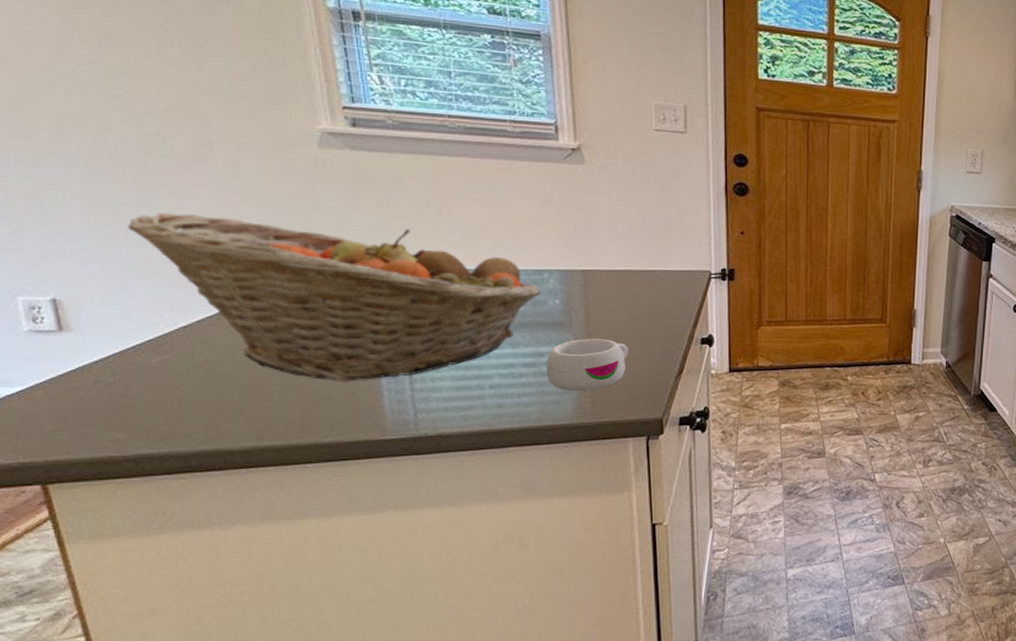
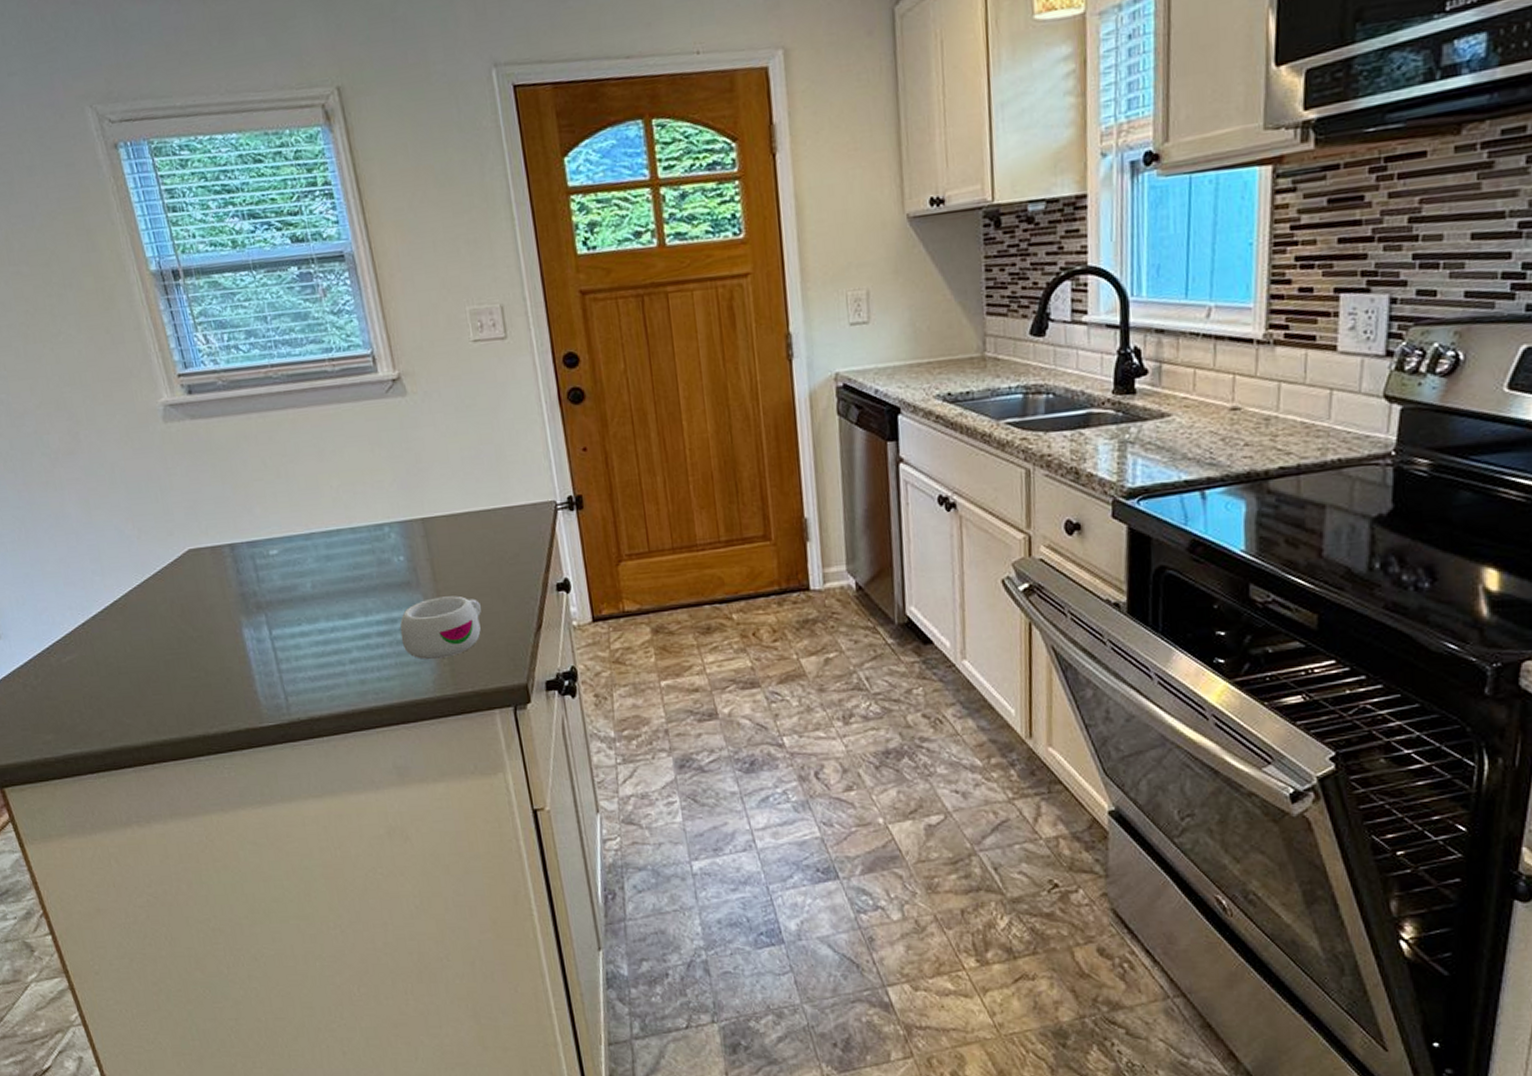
fruit basket: present [127,212,541,381] -> none [26,496,385,668]

